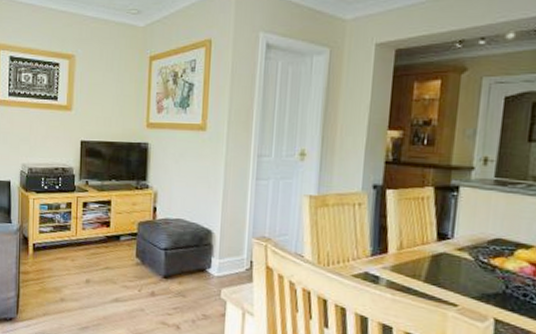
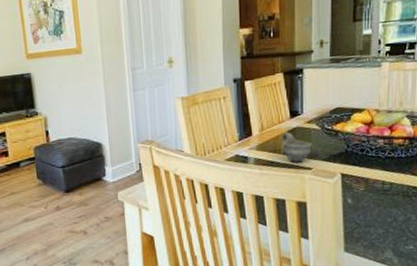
cup: none [422,256,461,296] -> present [282,132,312,163]

